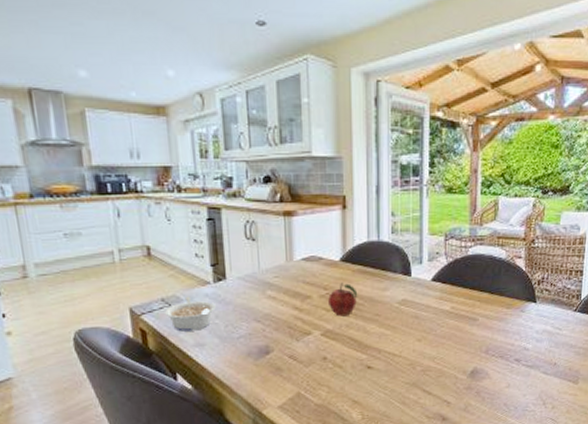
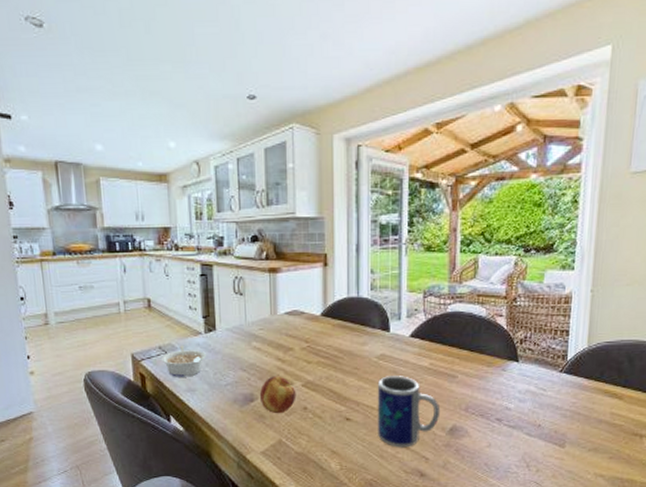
fruit: none [275,326,315,366] -> present [259,376,297,414]
fruit: present [328,282,358,317] -> none [309,336,338,369]
mug: none [399,320,462,393] -> present [377,376,441,448]

